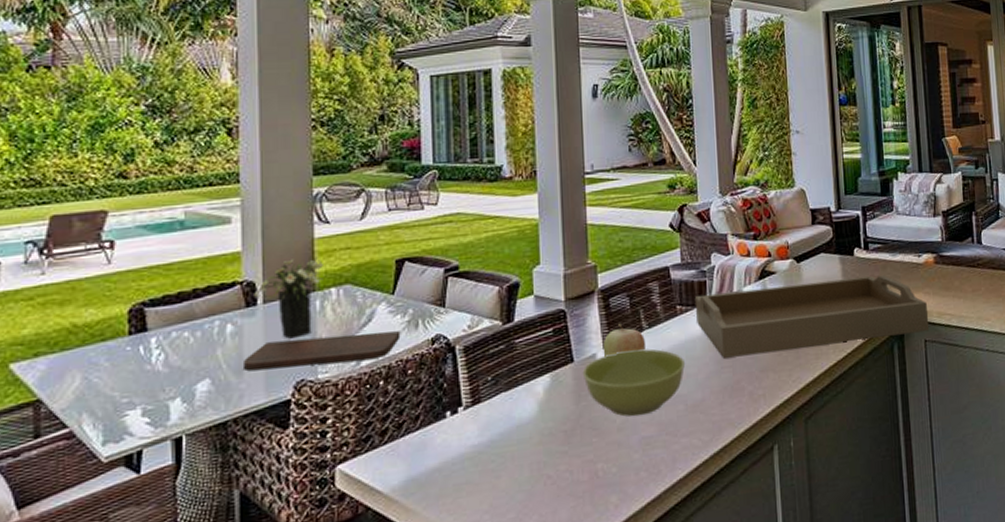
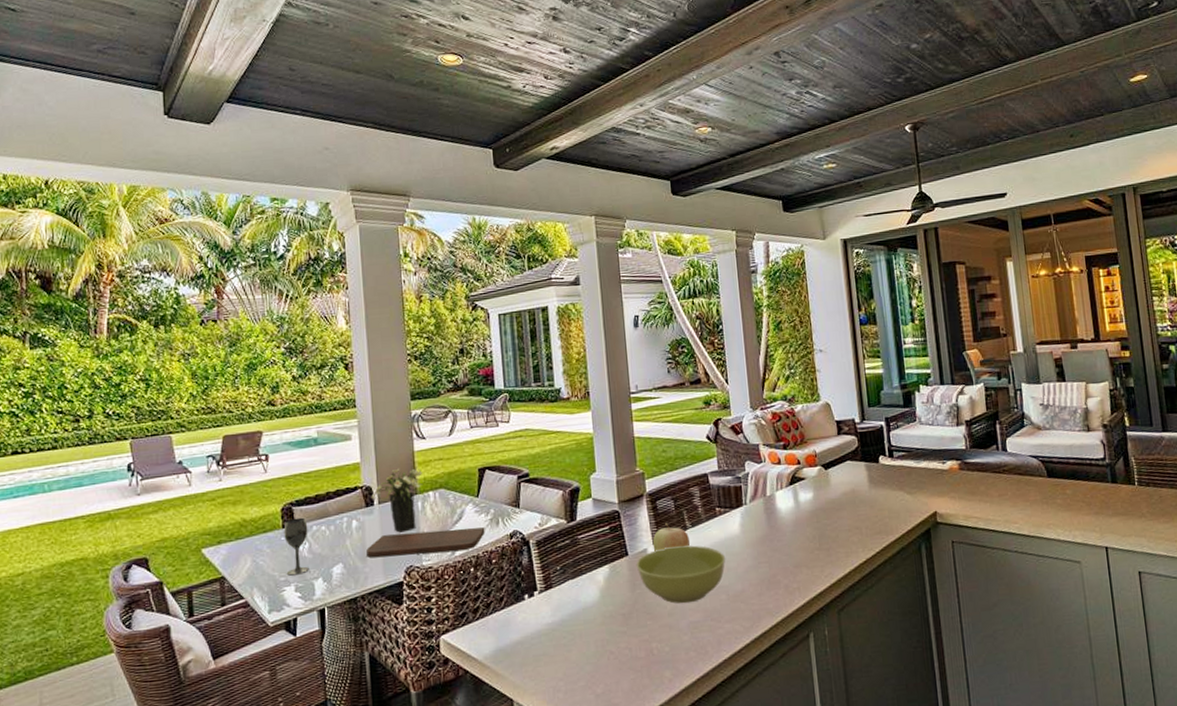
wine glass: none [130,321,165,396] -> present [283,517,309,576]
serving tray: present [694,275,930,358] -> none [731,481,956,555]

